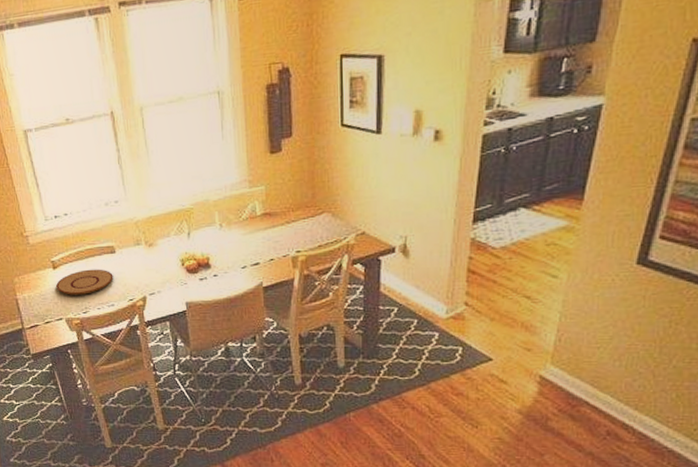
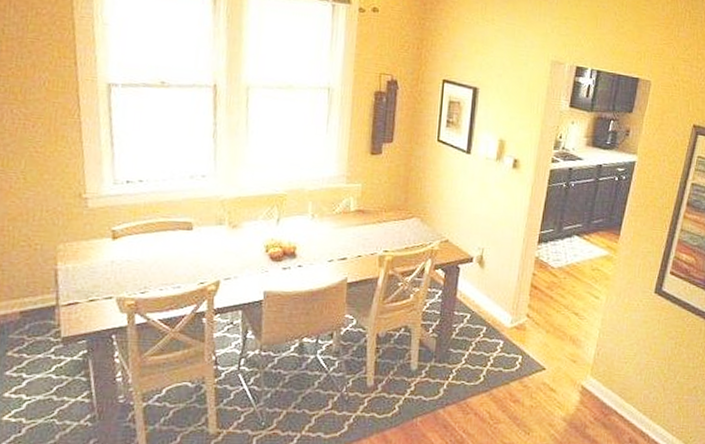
plate: present [56,269,113,295] -> none [112,244,186,273]

